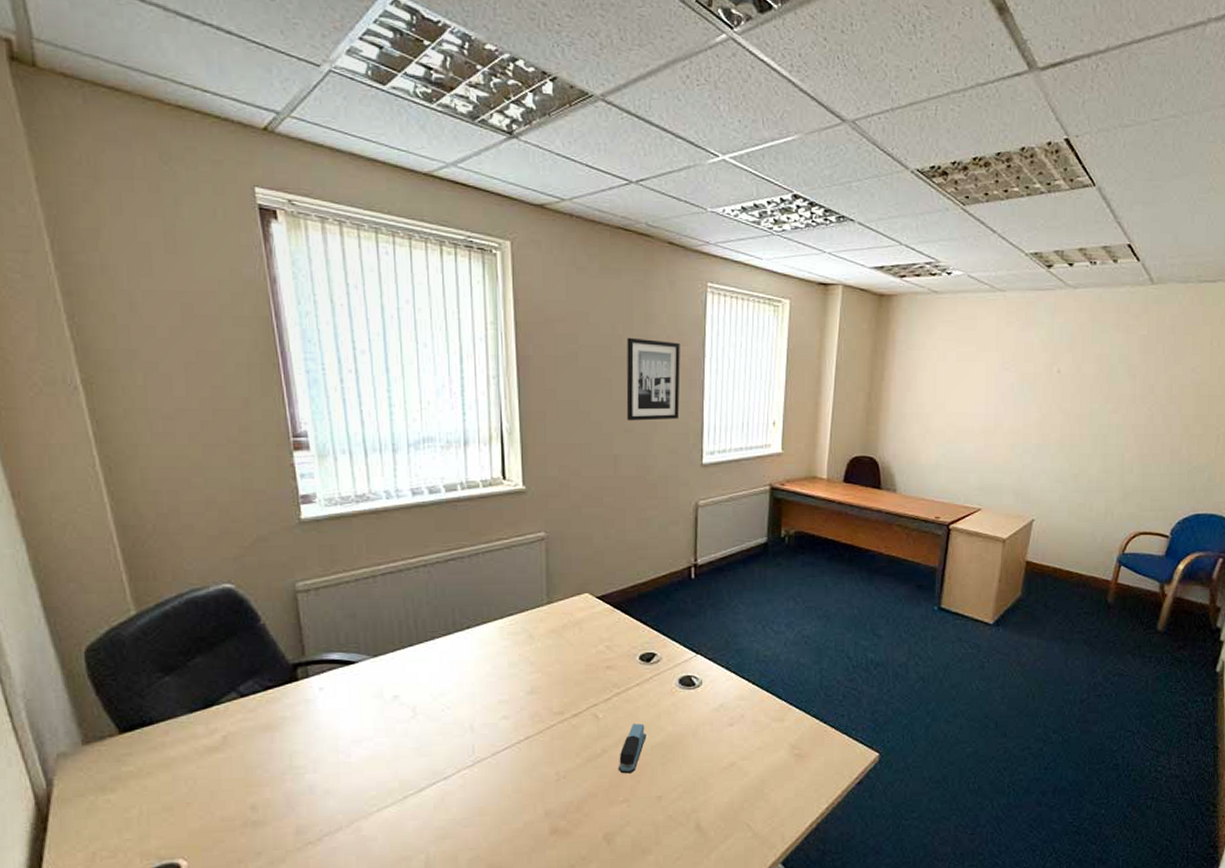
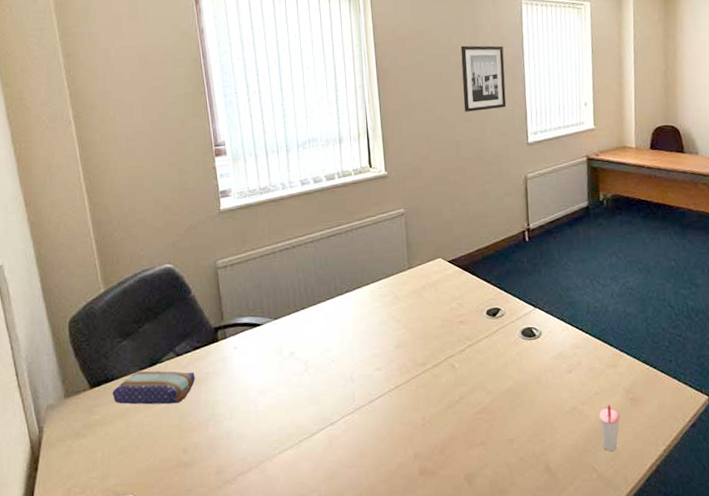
pencil case: none [151,713,267,754] -> present [112,370,195,405]
stapler: present [618,723,646,774] -> none [474,372,497,419]
cup: none [759,760,783,809] -> present [598,405,621,451]

